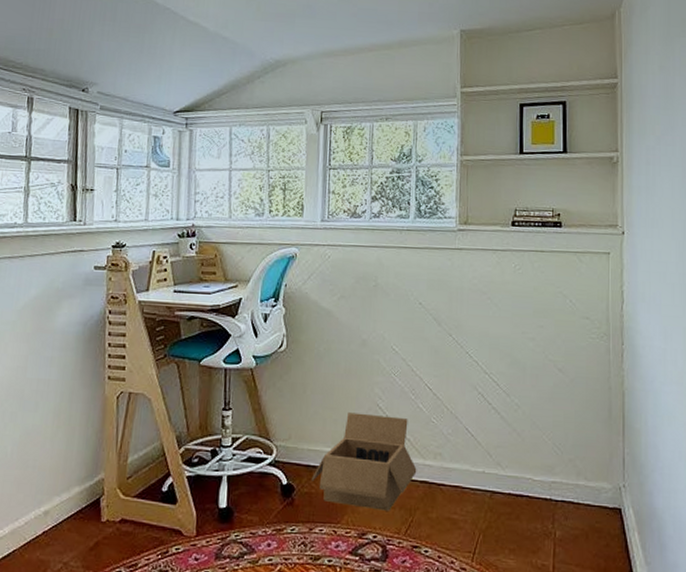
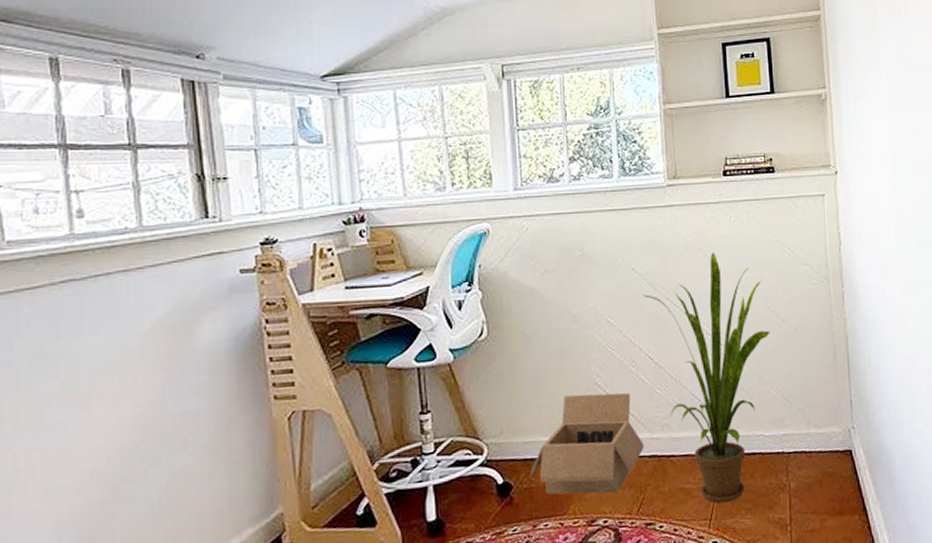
house plant: none [427,297,546,540] -> present [643,252,770,504]

